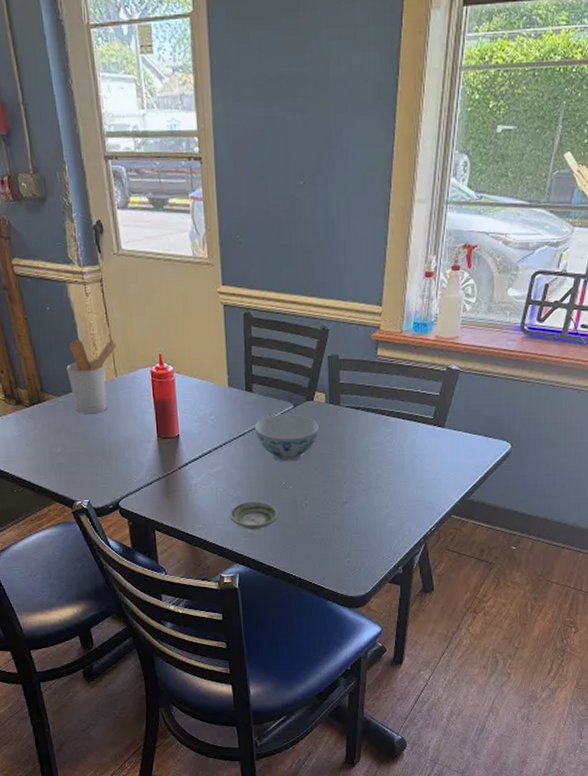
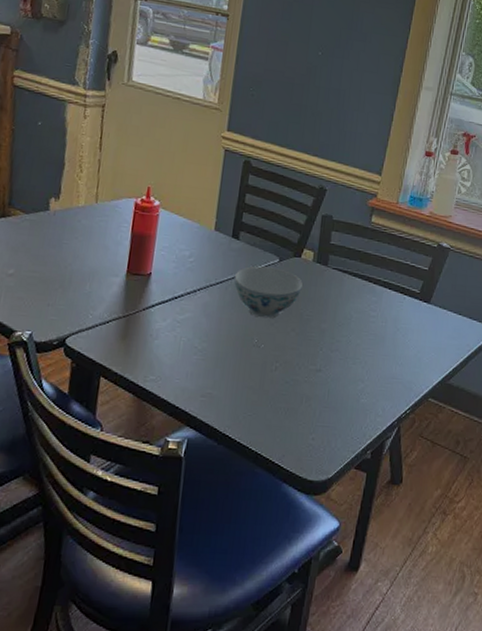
utensil holder: present [66,340,117,413] -> none [42,159,105,237]
saucer: present [229,500,279,530] -> none [189,355,245,390]

